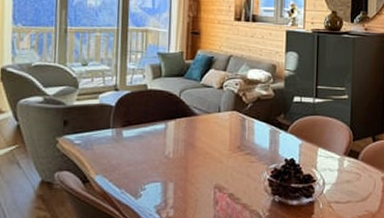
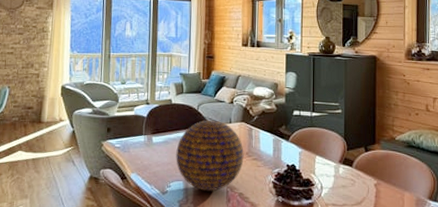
decorative orb: none [152,108,235,193] -> present [176,119,244,192]

